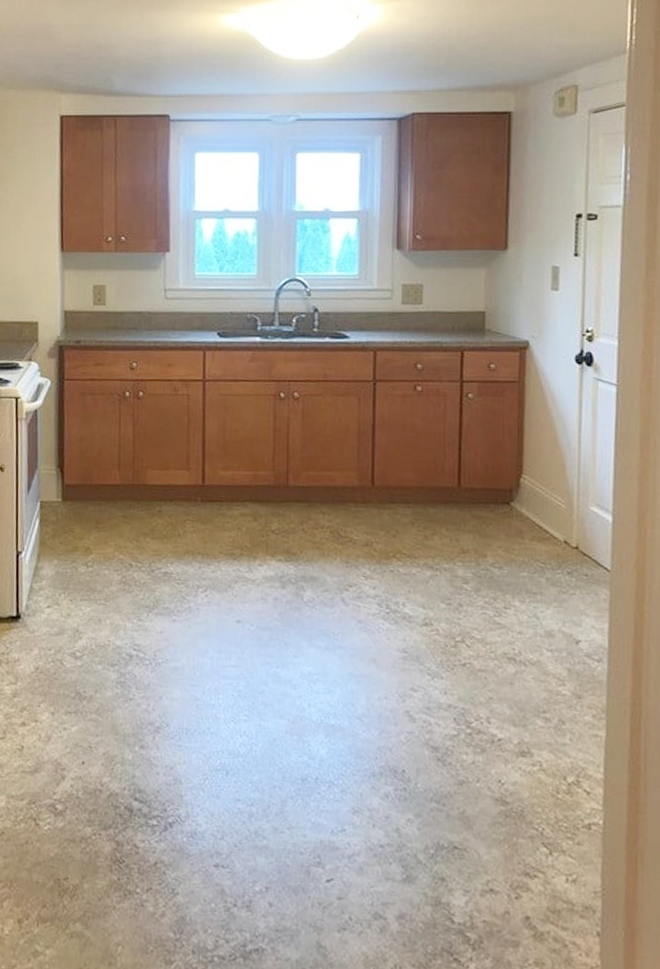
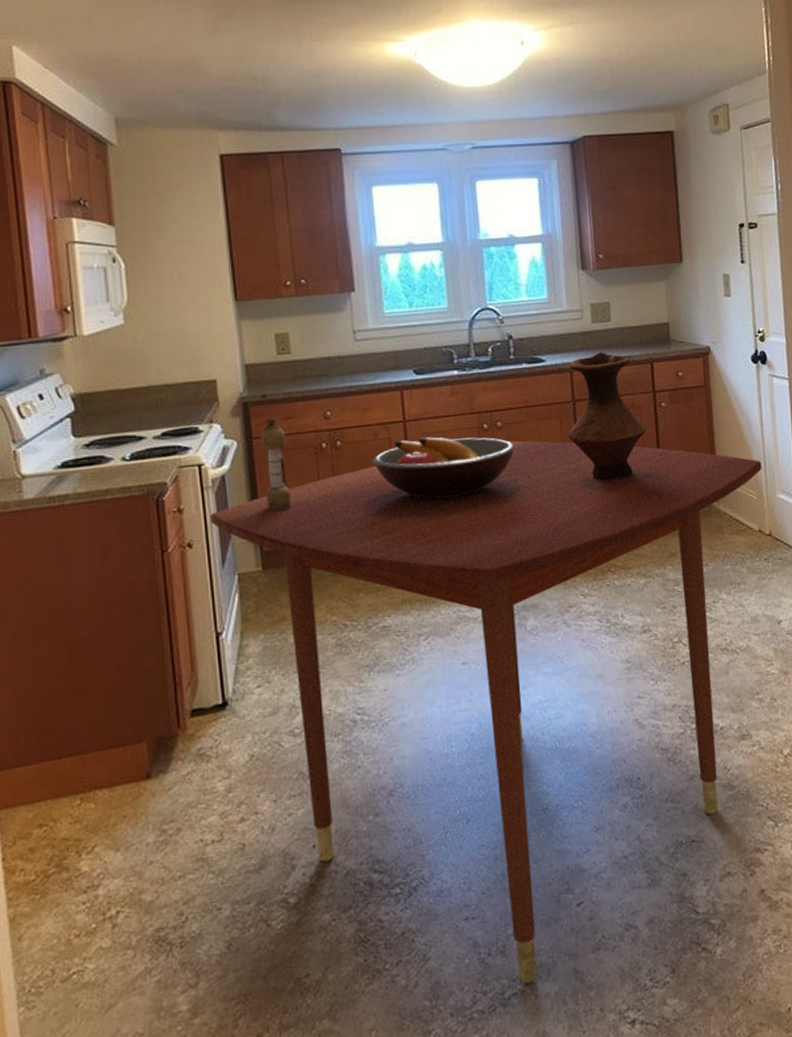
dining table: none [21,413,575,944] -> present [210,440,762,984]
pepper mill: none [71,362,94,449] -> present [260,417,291,511]
fruit bowl: none [170,398,310,460] -> present [372,437,515,499]
vase: none [365,334,450,466] -> present [568,352,647,479]

